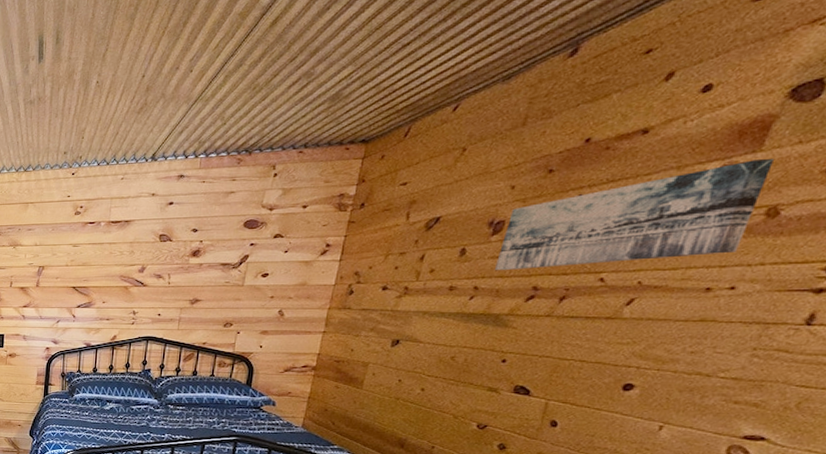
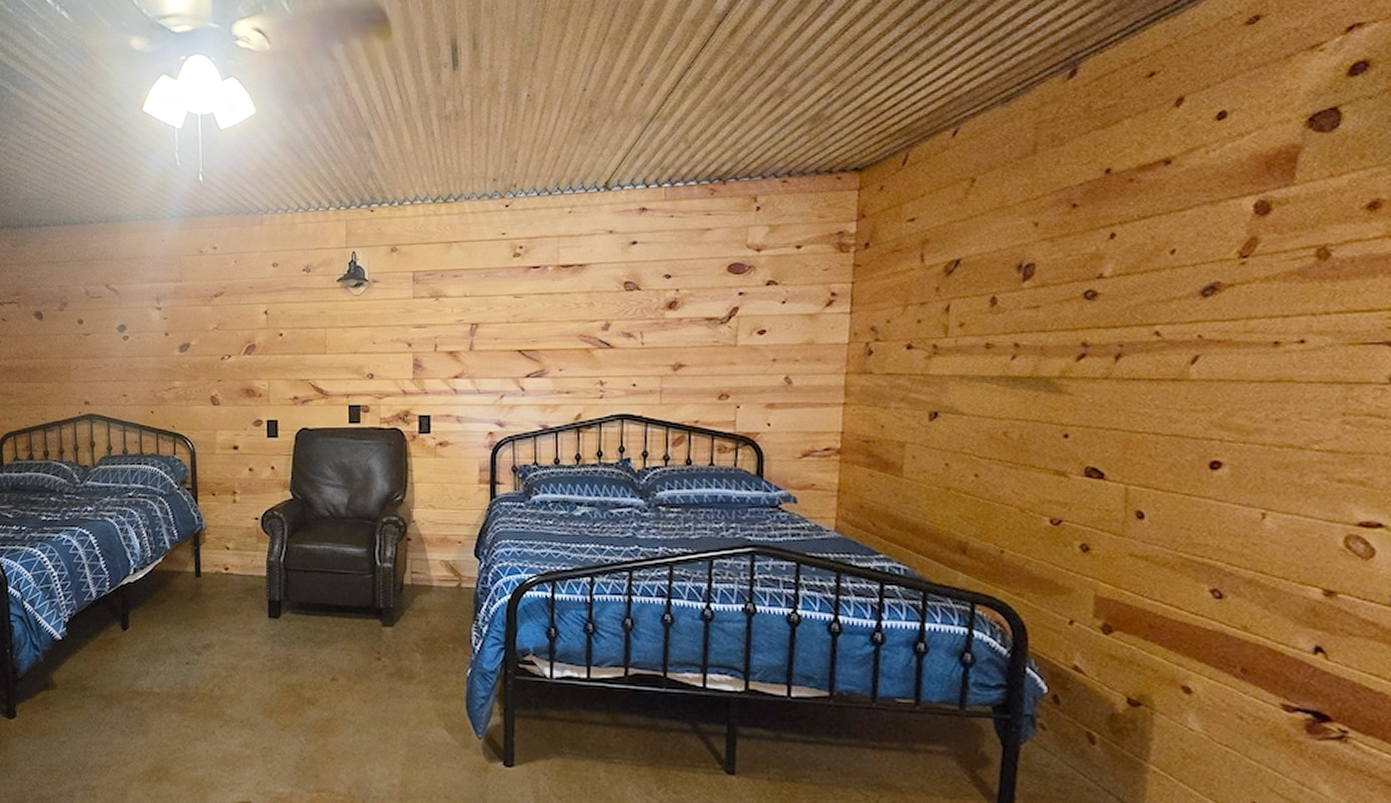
wall art: present [494,159,774,271] -> none [1033,194,1310,324]

